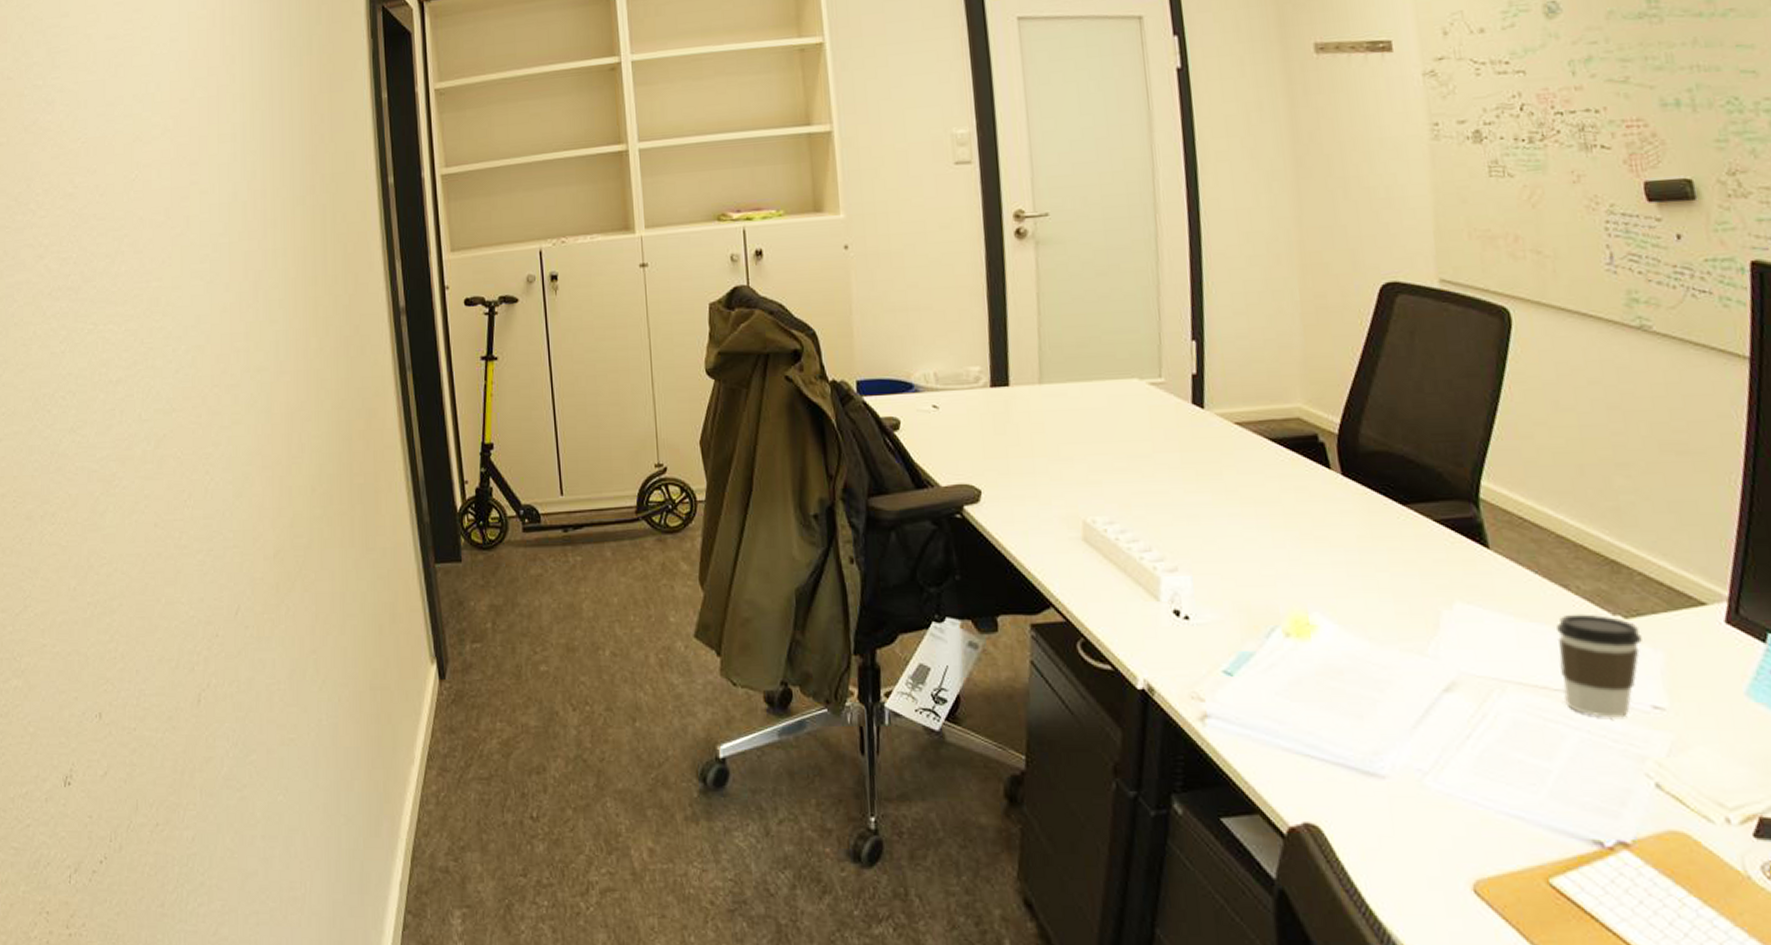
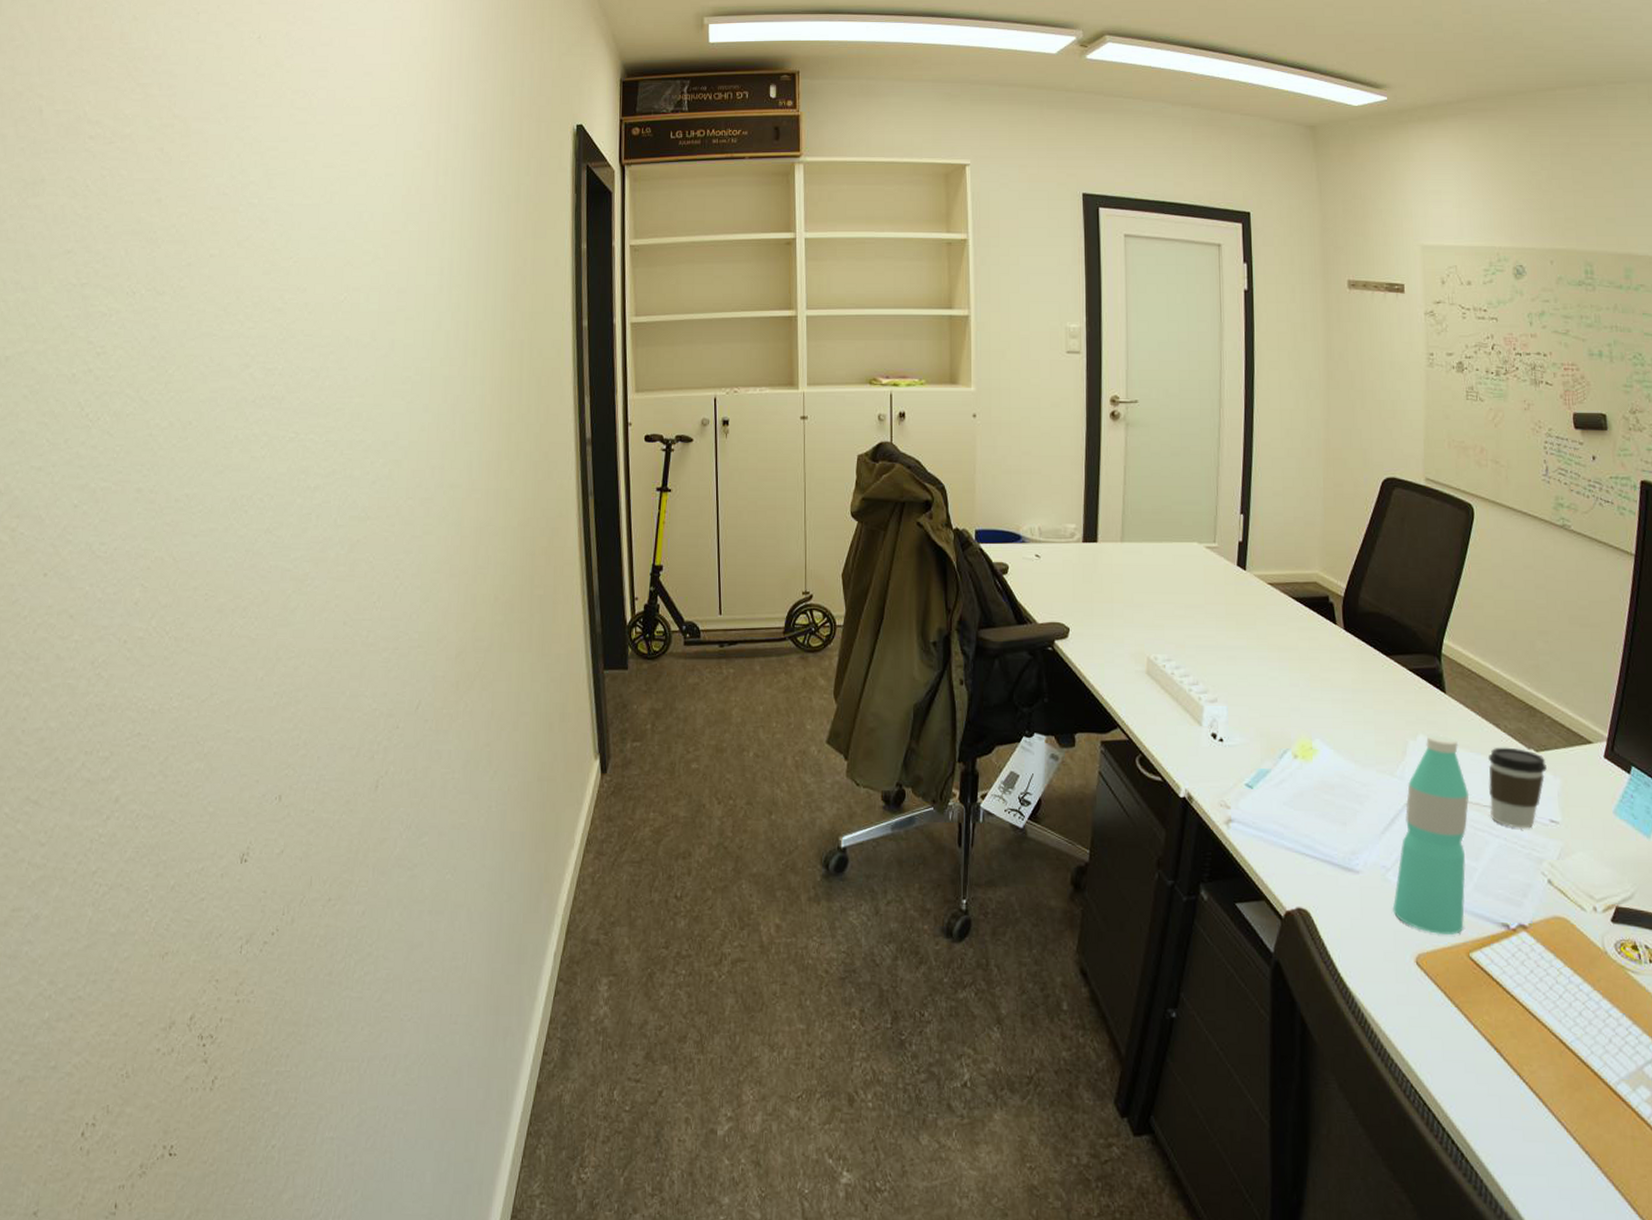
water bottle: none [1436,602,1539,856] -> present [1393,735,1470,935]

